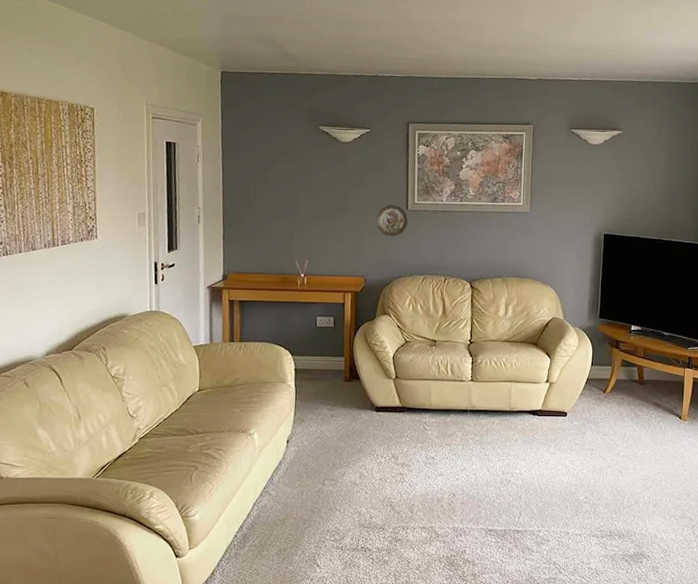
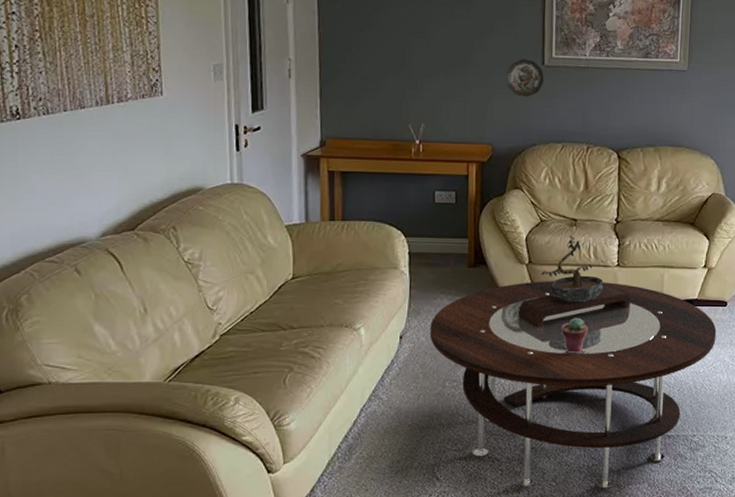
coffee table: none [312,393,558,577] -> present [429,281,717,488]
bonsai tree: none [387,354,483,434] -> present [518,235,631,328]
potted succulent: none [423,425,446,457] -> present [561,317,588,354]

